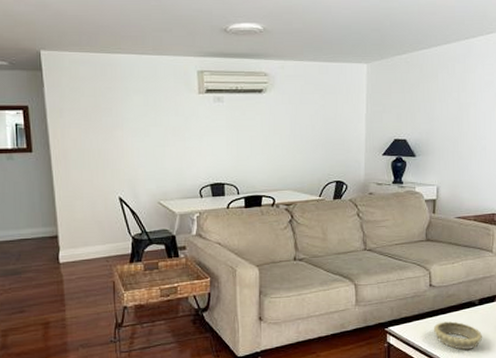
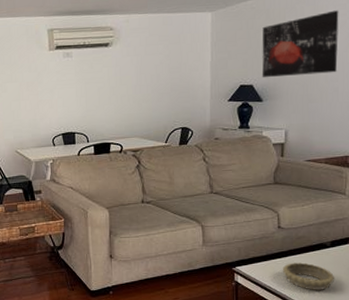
wall art: none [415,69,487,133] -> present [261,10,339,78]

